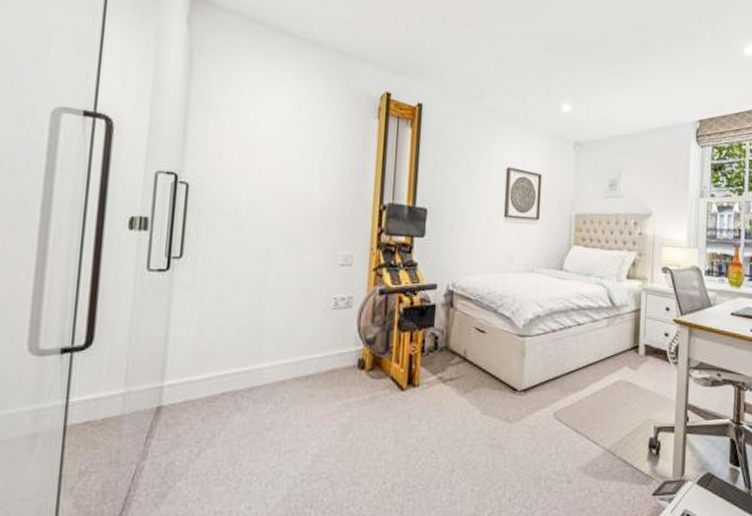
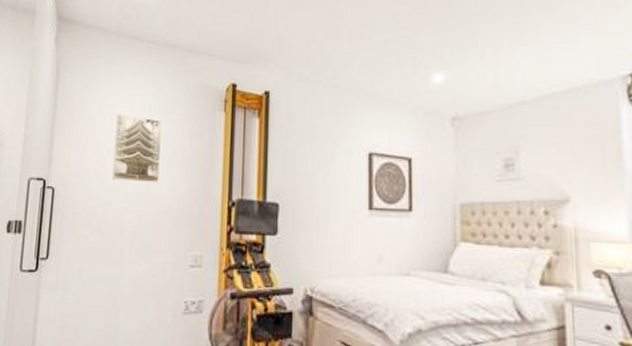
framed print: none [258,111,313,184] -> present [112,114,162,183]

